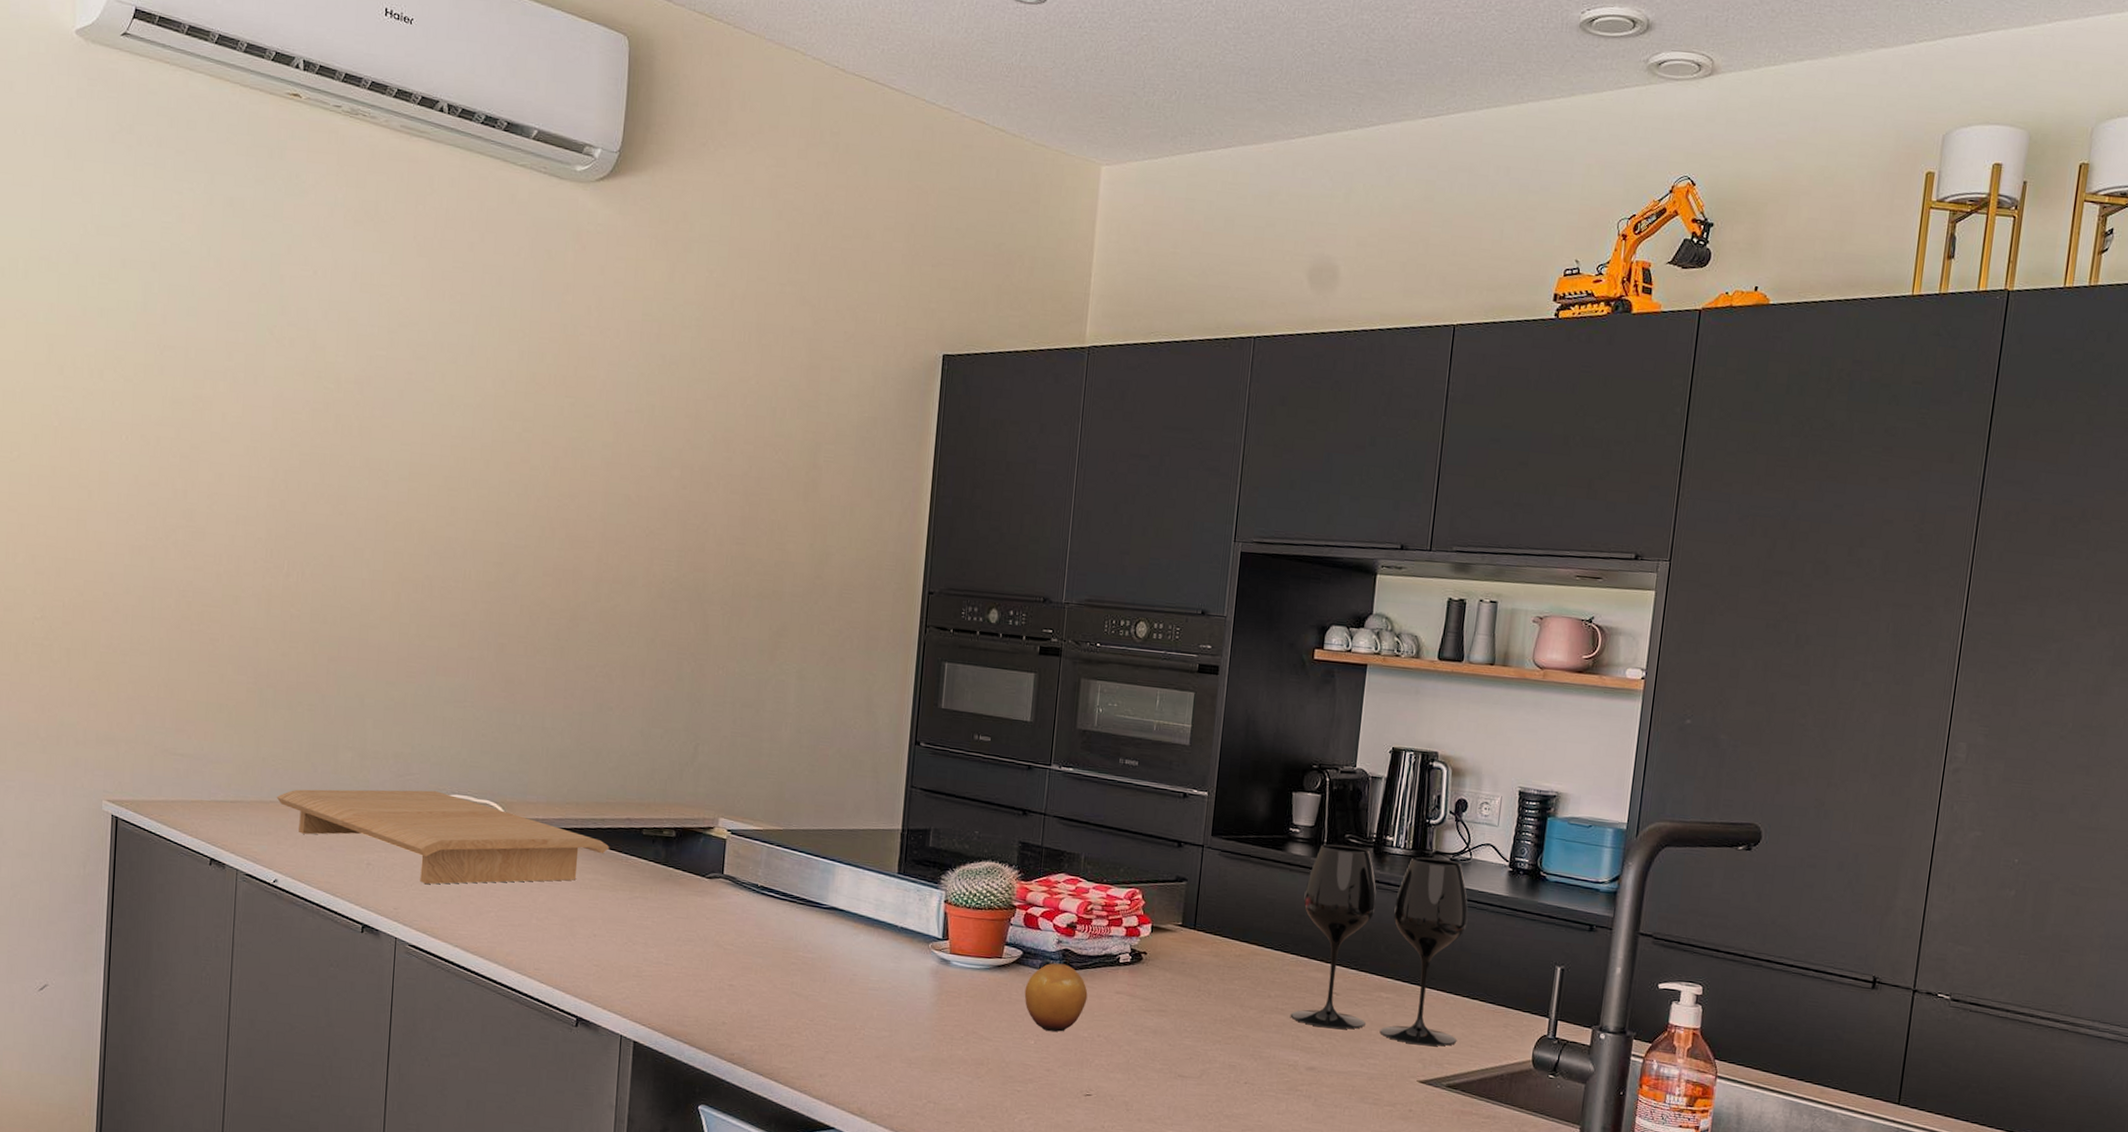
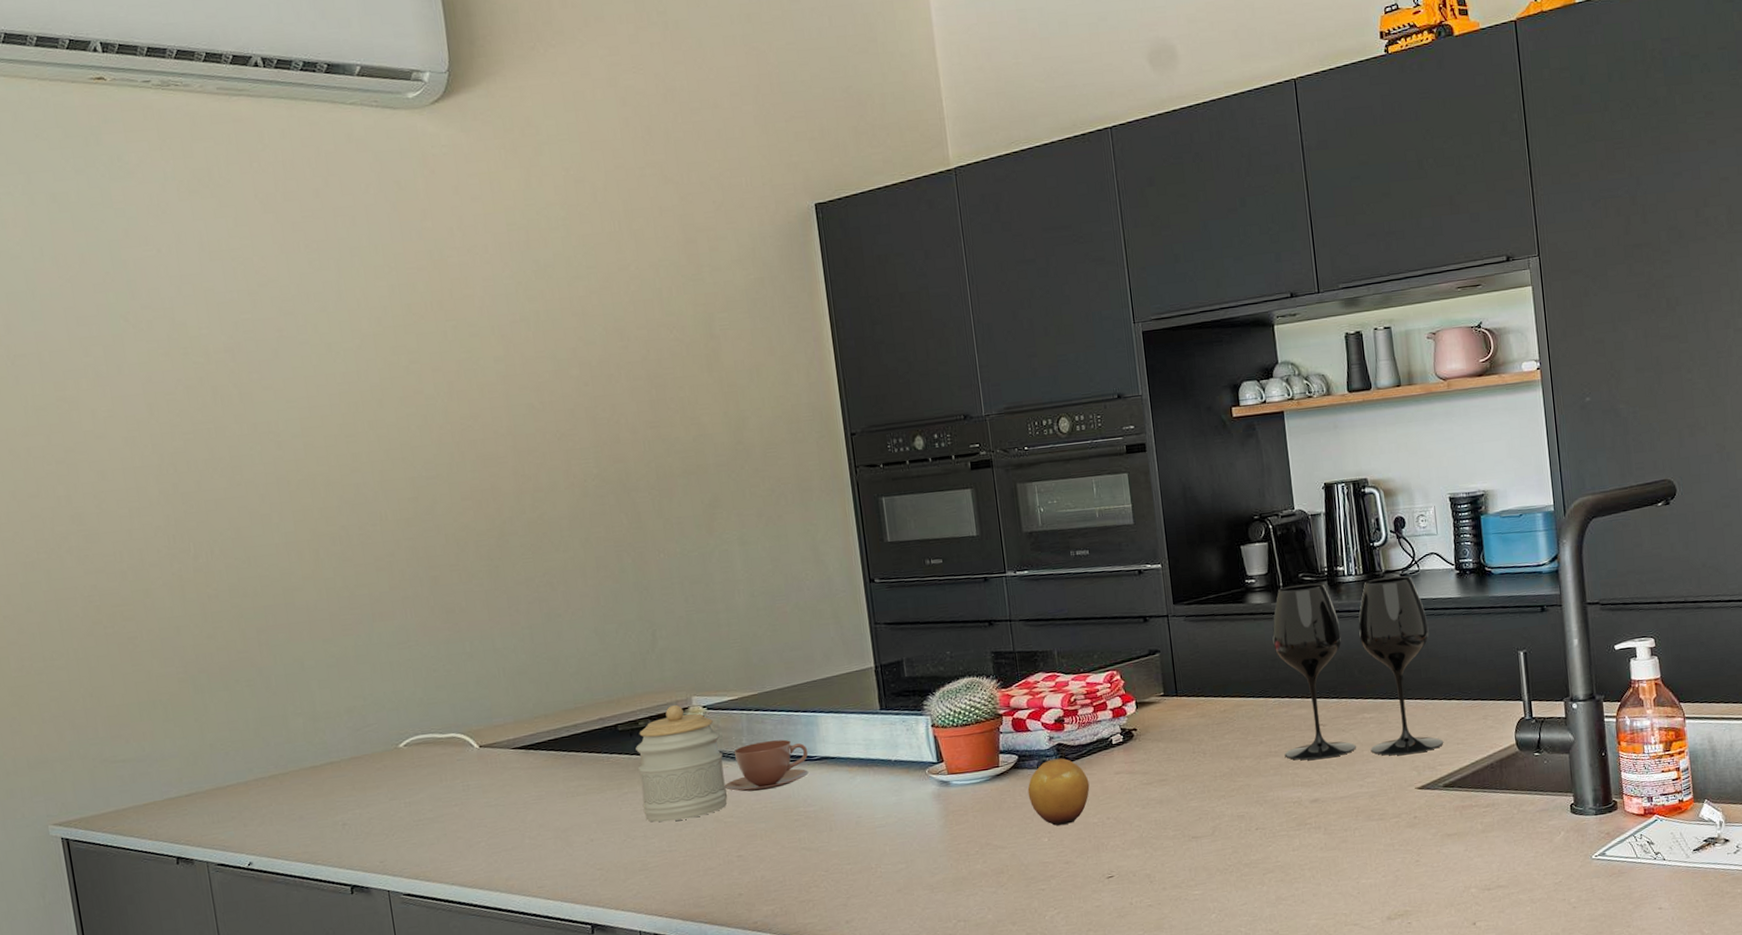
cutting board: present [276,789,610,884] -> none [232,736,588,830]
jar: none [649,822,738,937] -> present [636,705,728,822]
teacup: none [731,877,820,927] -> present [724,739,809,792]

